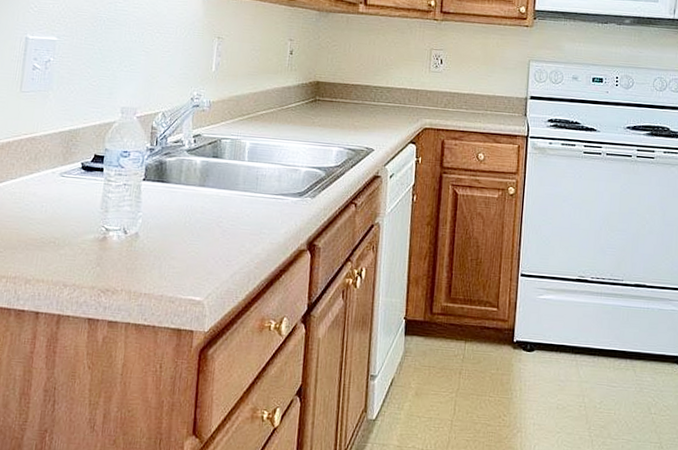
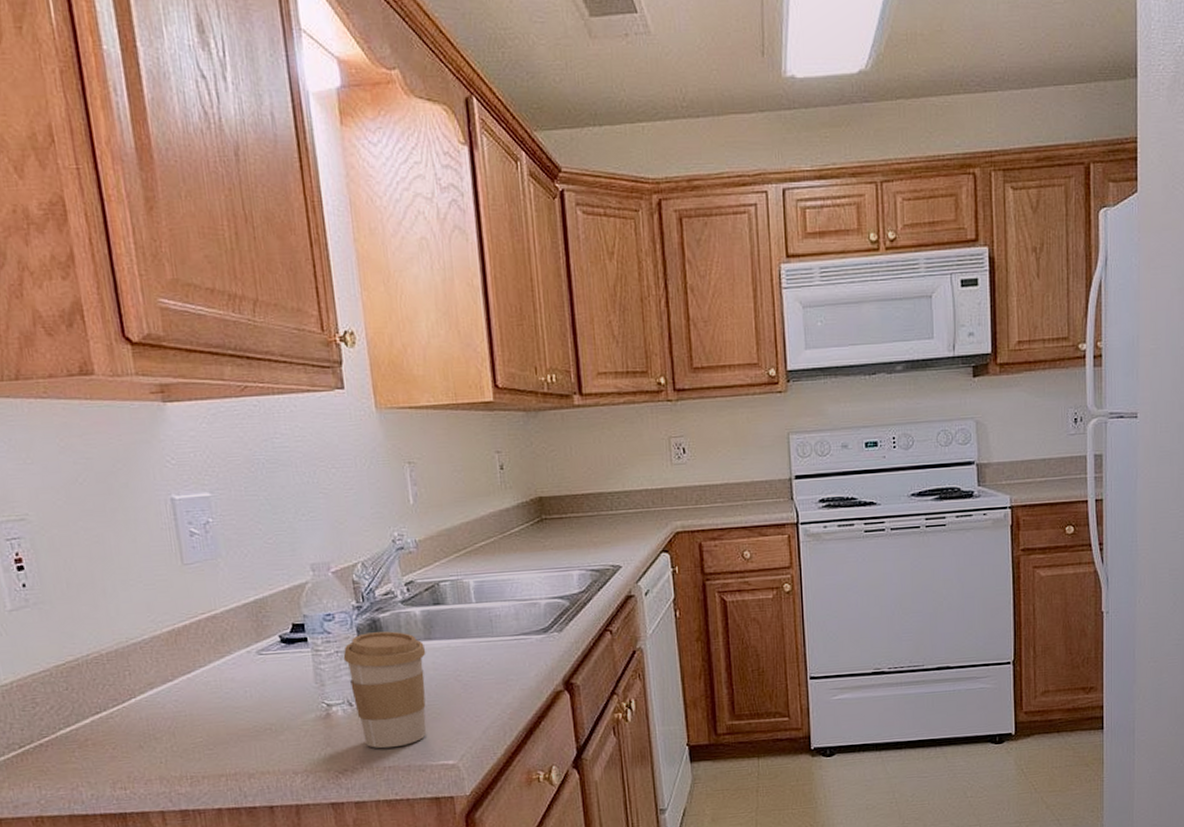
coffee cup: none [129,172,198,277] -> present [343,631,426,749]

